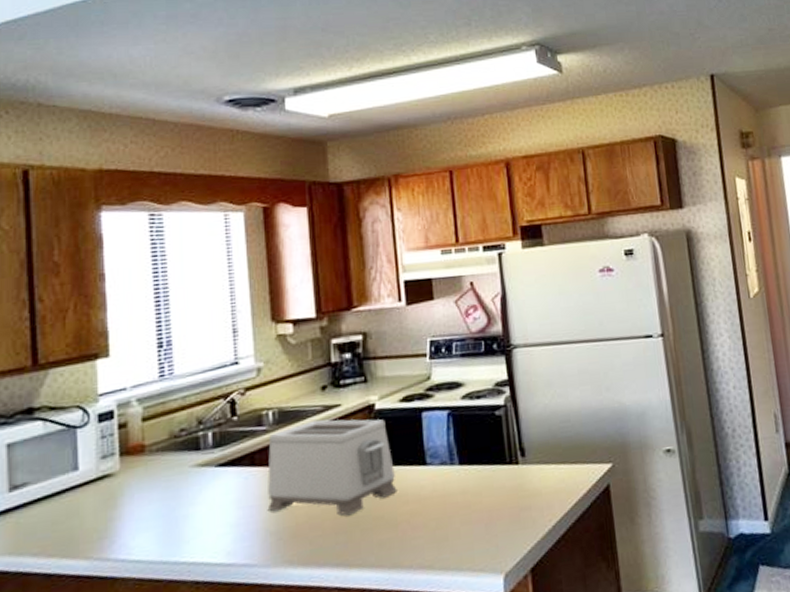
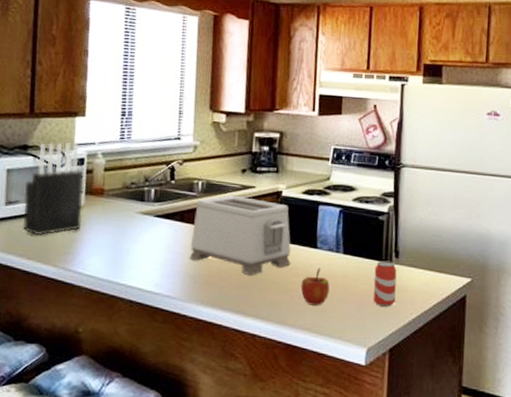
knife block: none [34,391,119,524] -> present [22,142,84,236]
apple: none [413,488,449,537] -> present [300,268,330,306]
beverage can: none [499,462,529,519] -> present [372,260,397,307]

